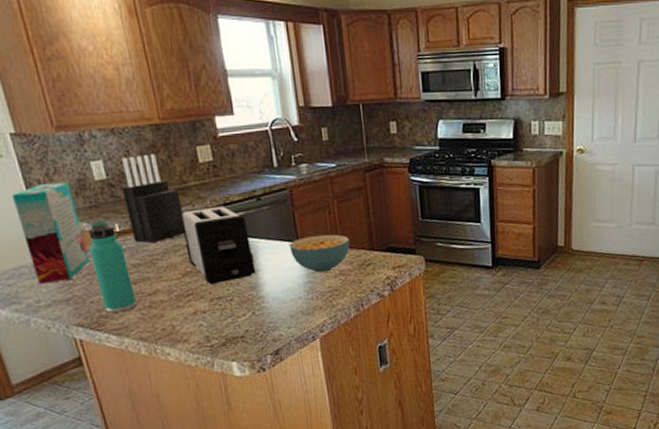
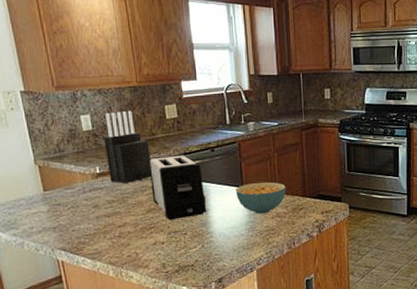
cereal box: present [12,181,89,284] -> none [18,131,74,214]
thermos bottle: present [88,220,138,313] -> none [74,163,110,241]

